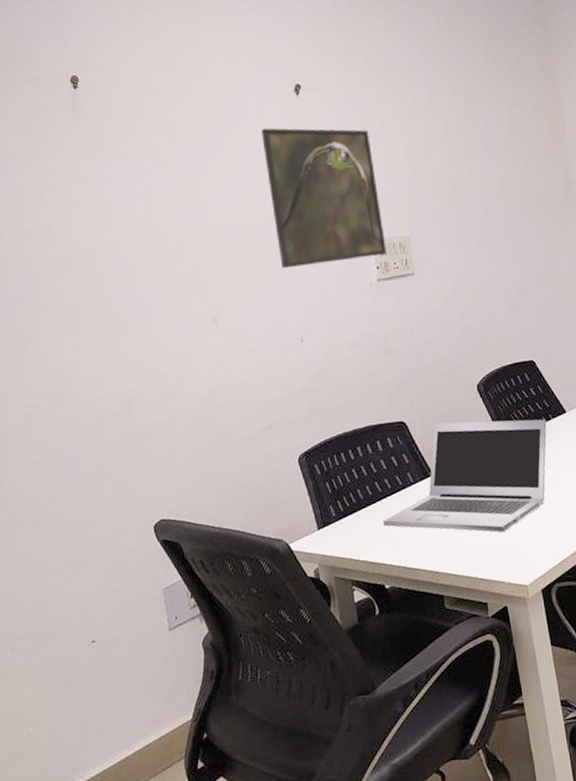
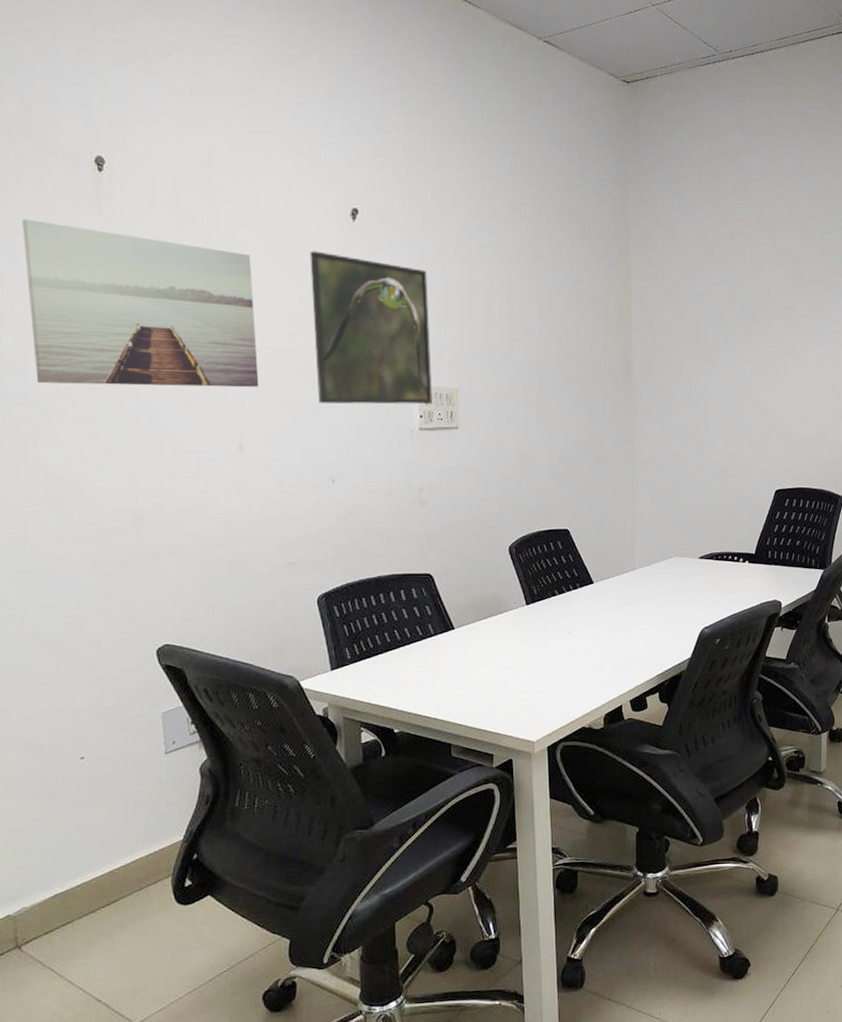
wall art: none [13,139,226,285] -> present [22,218,259,388]
laptop: present [383,419,547,533] -> none [399,579,573,691]

